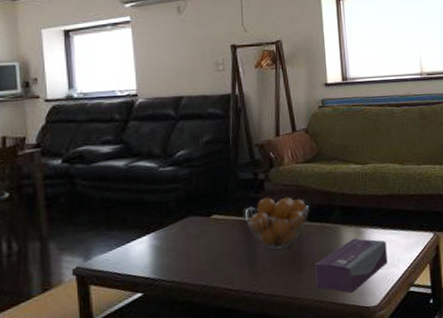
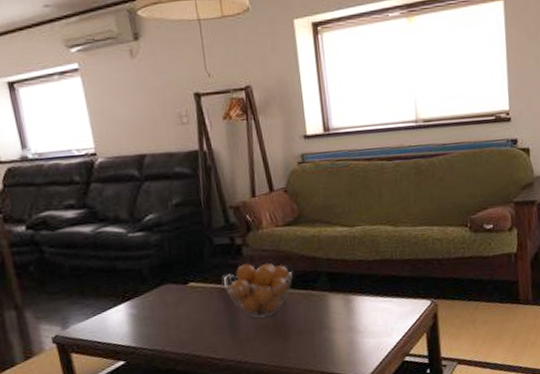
tissue box: present [314,238,388,293] -> none [300,306,380,362]

